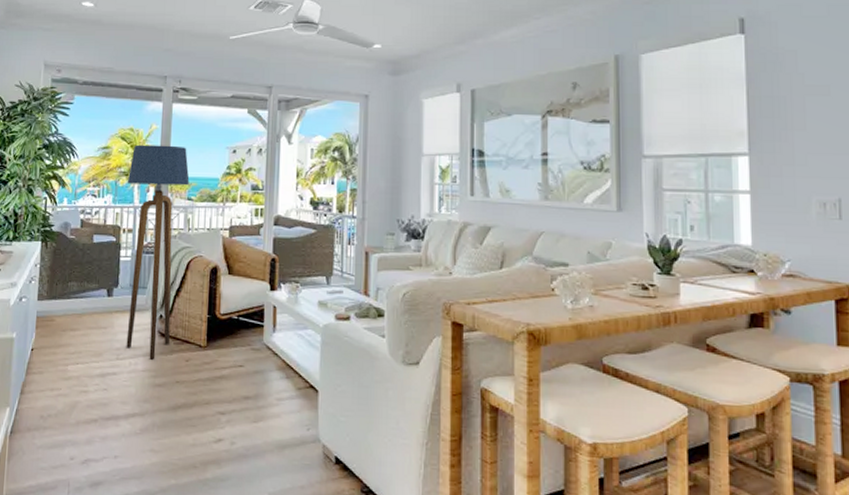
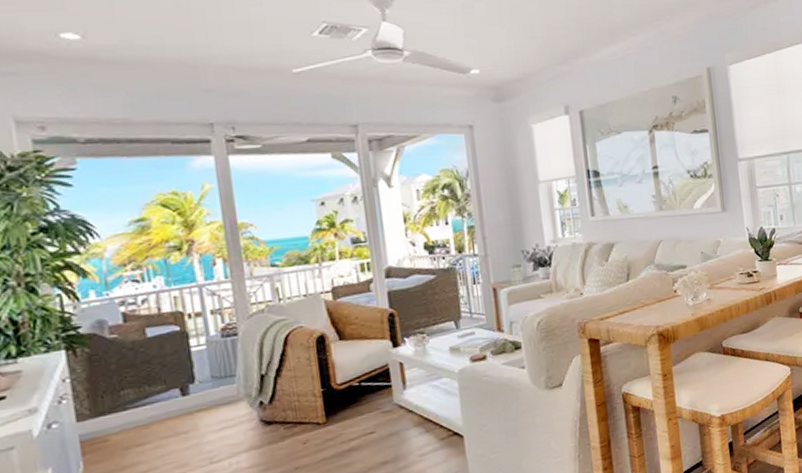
floor lamp: present [126,144,190,360] -> none [181,206,278,453]

